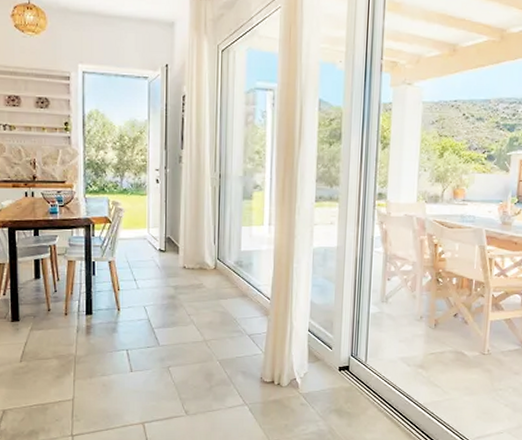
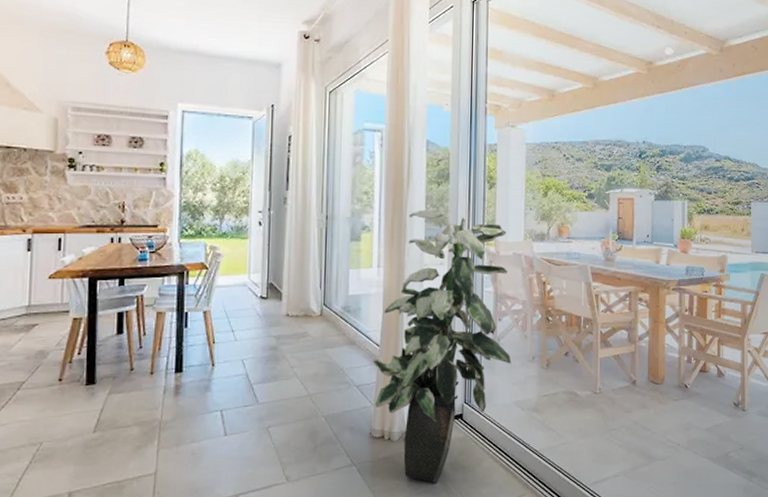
indoor plant: none [264,169,399,426] -> present [373,209,512,483]

